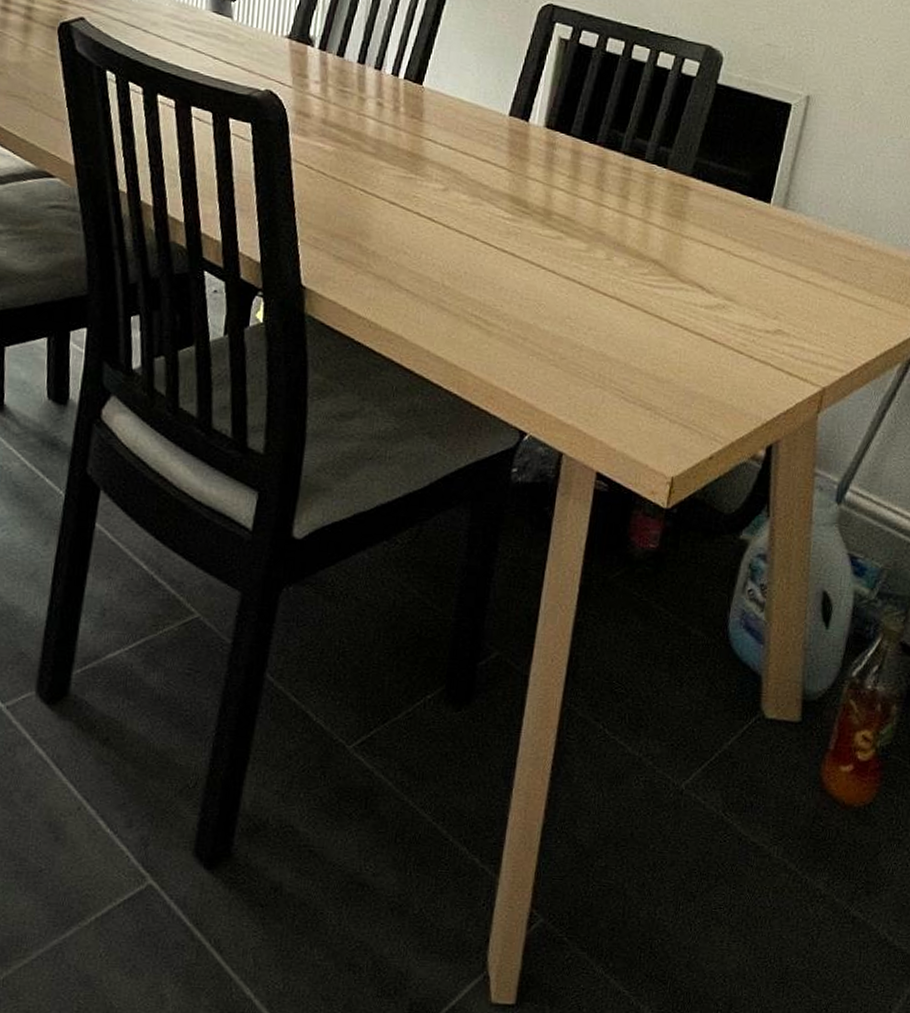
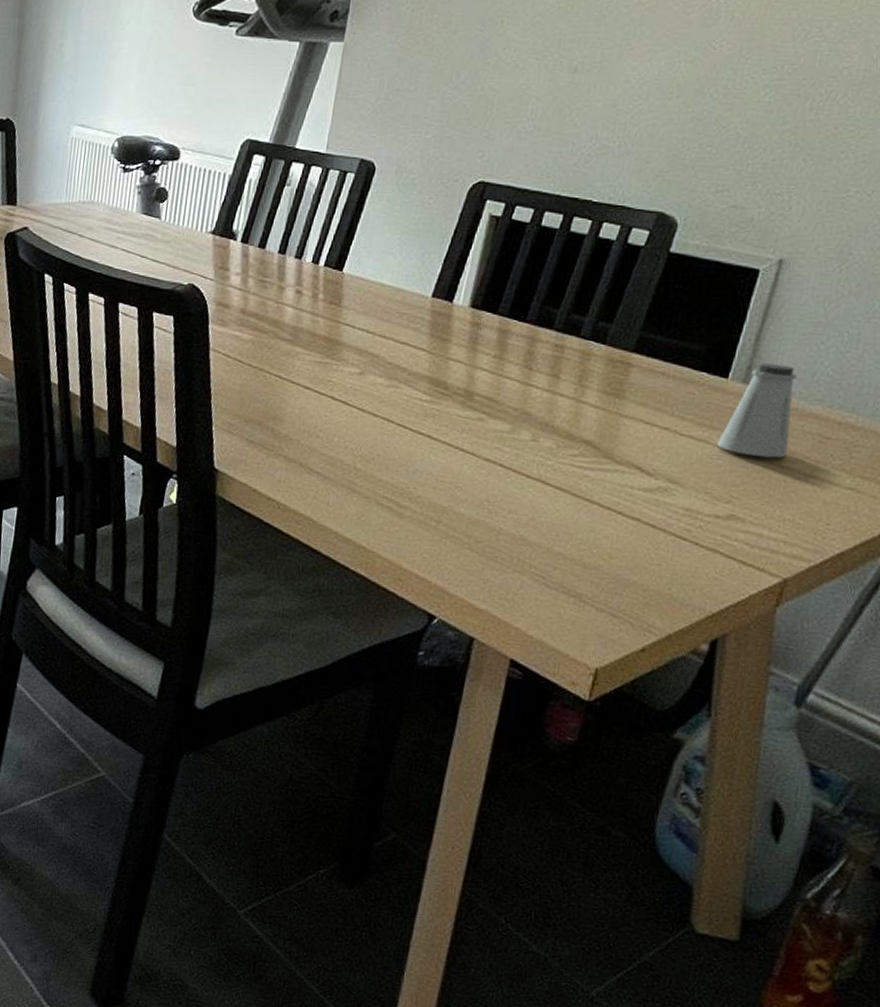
saltshaker: none [764,190,826,278] -> present [717,363,797,458]

